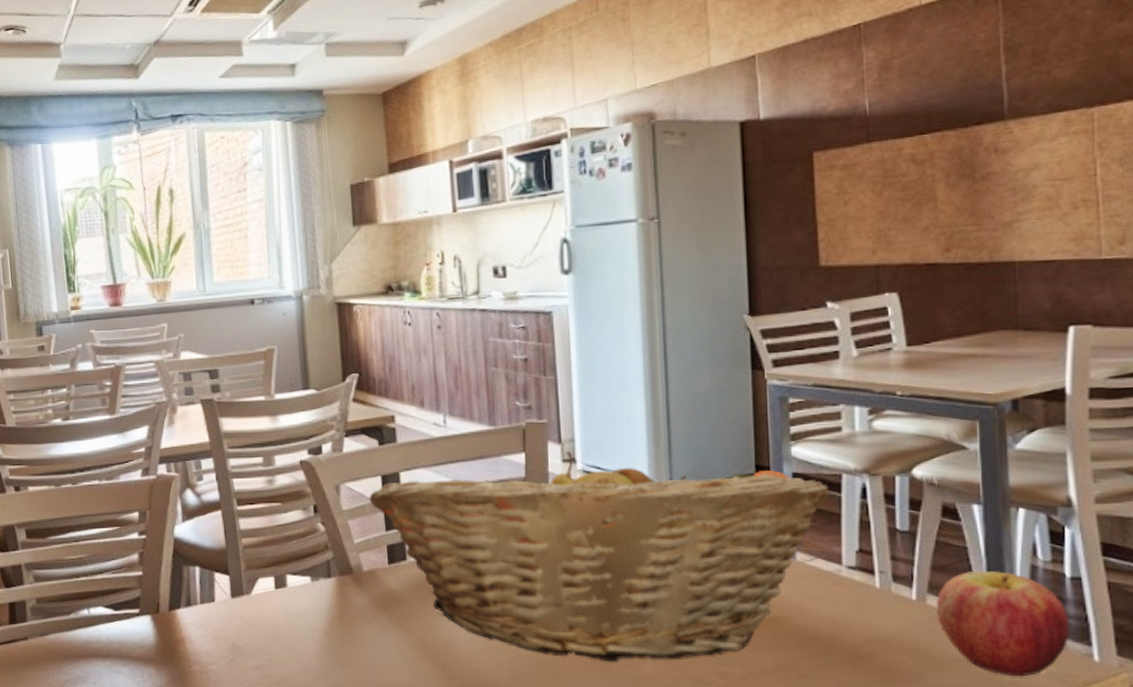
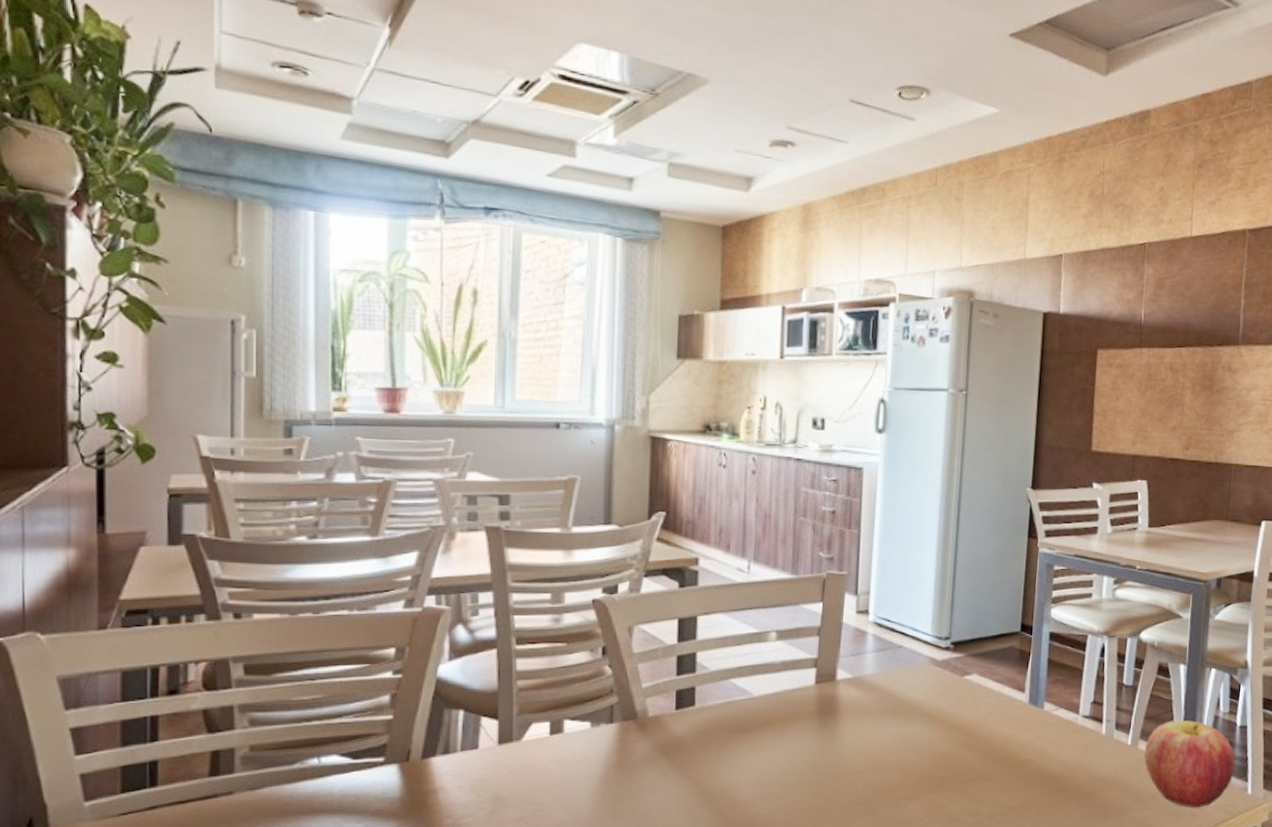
fruit basket: present [368,450,830,662] -> none [662,602,1077,804]

